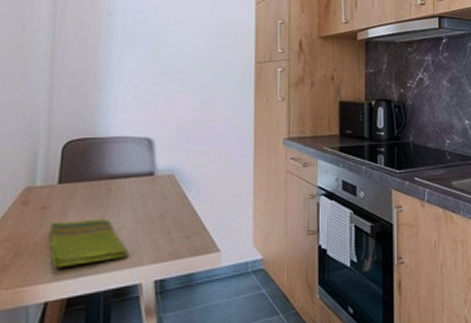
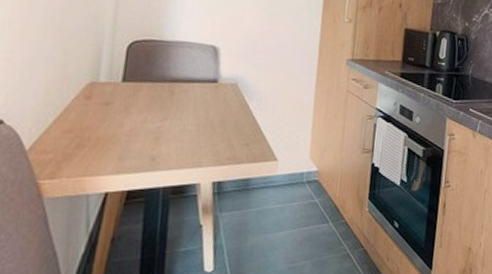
dish towel: present [48,218,128,268] -> none [110,118,188,162]

